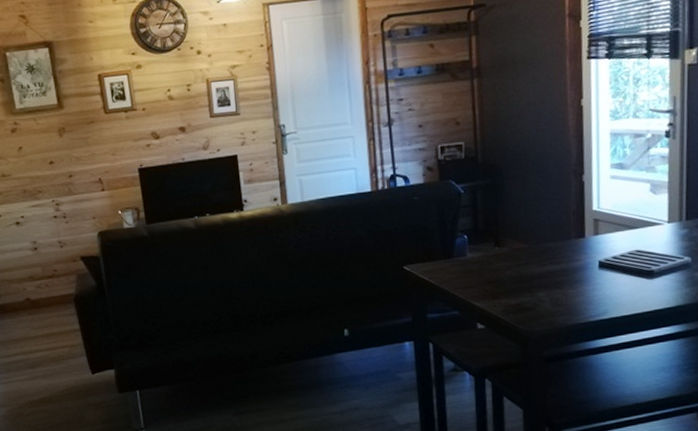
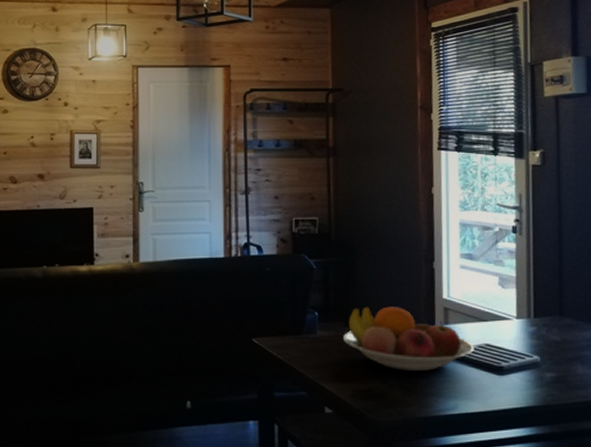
fruit bowl: none [493,222,625,283] -> present [343,306,475,372]

